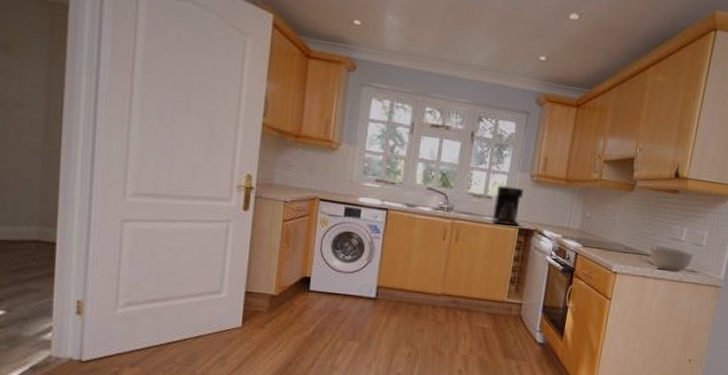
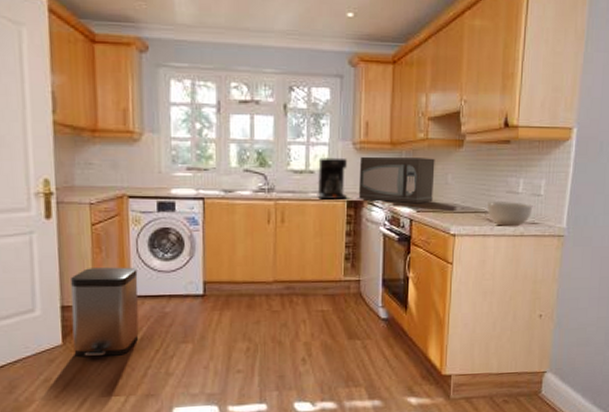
pedal bin: none [251,260,319,344] -> present [71,267,139,357]
microwave: none [530,188,606,240] -> present [359,156,435,204]

